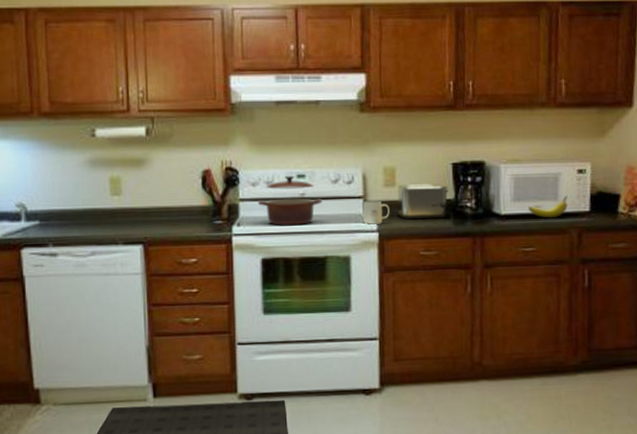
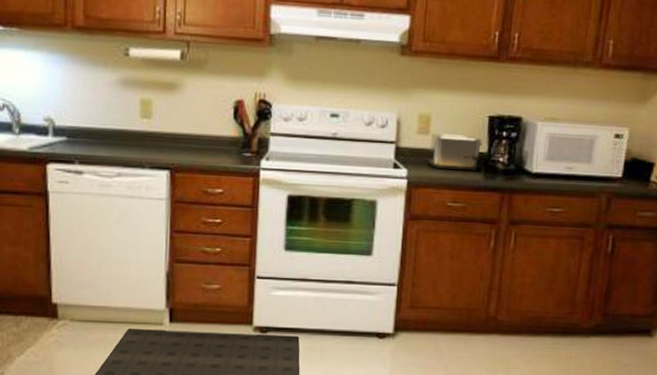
saucepan: present [257,176,322,225] -> none [288,114,354,165]
mug: present [362,200,390,225] -> none [393,146,421,171]
fruit: present [528,195,568,219] -> none [560,159,602,181]

